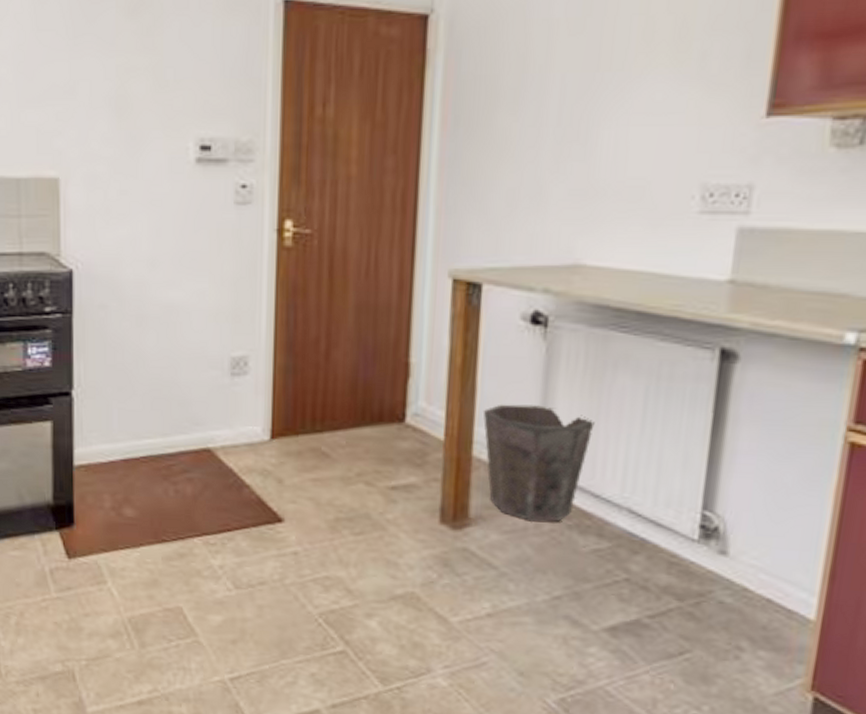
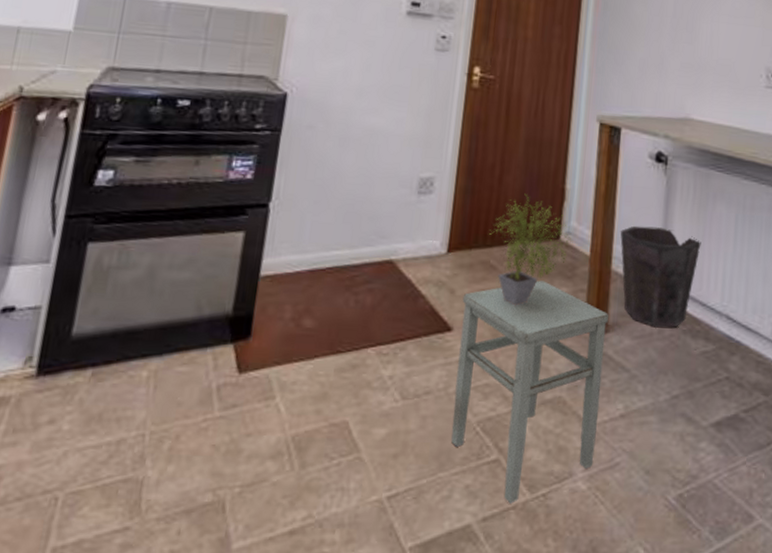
stool: none [291,469,471,694] -> present [451,280,609,504]
potted plant: none [317,370,421,497] -> present [489,193,572,306]

